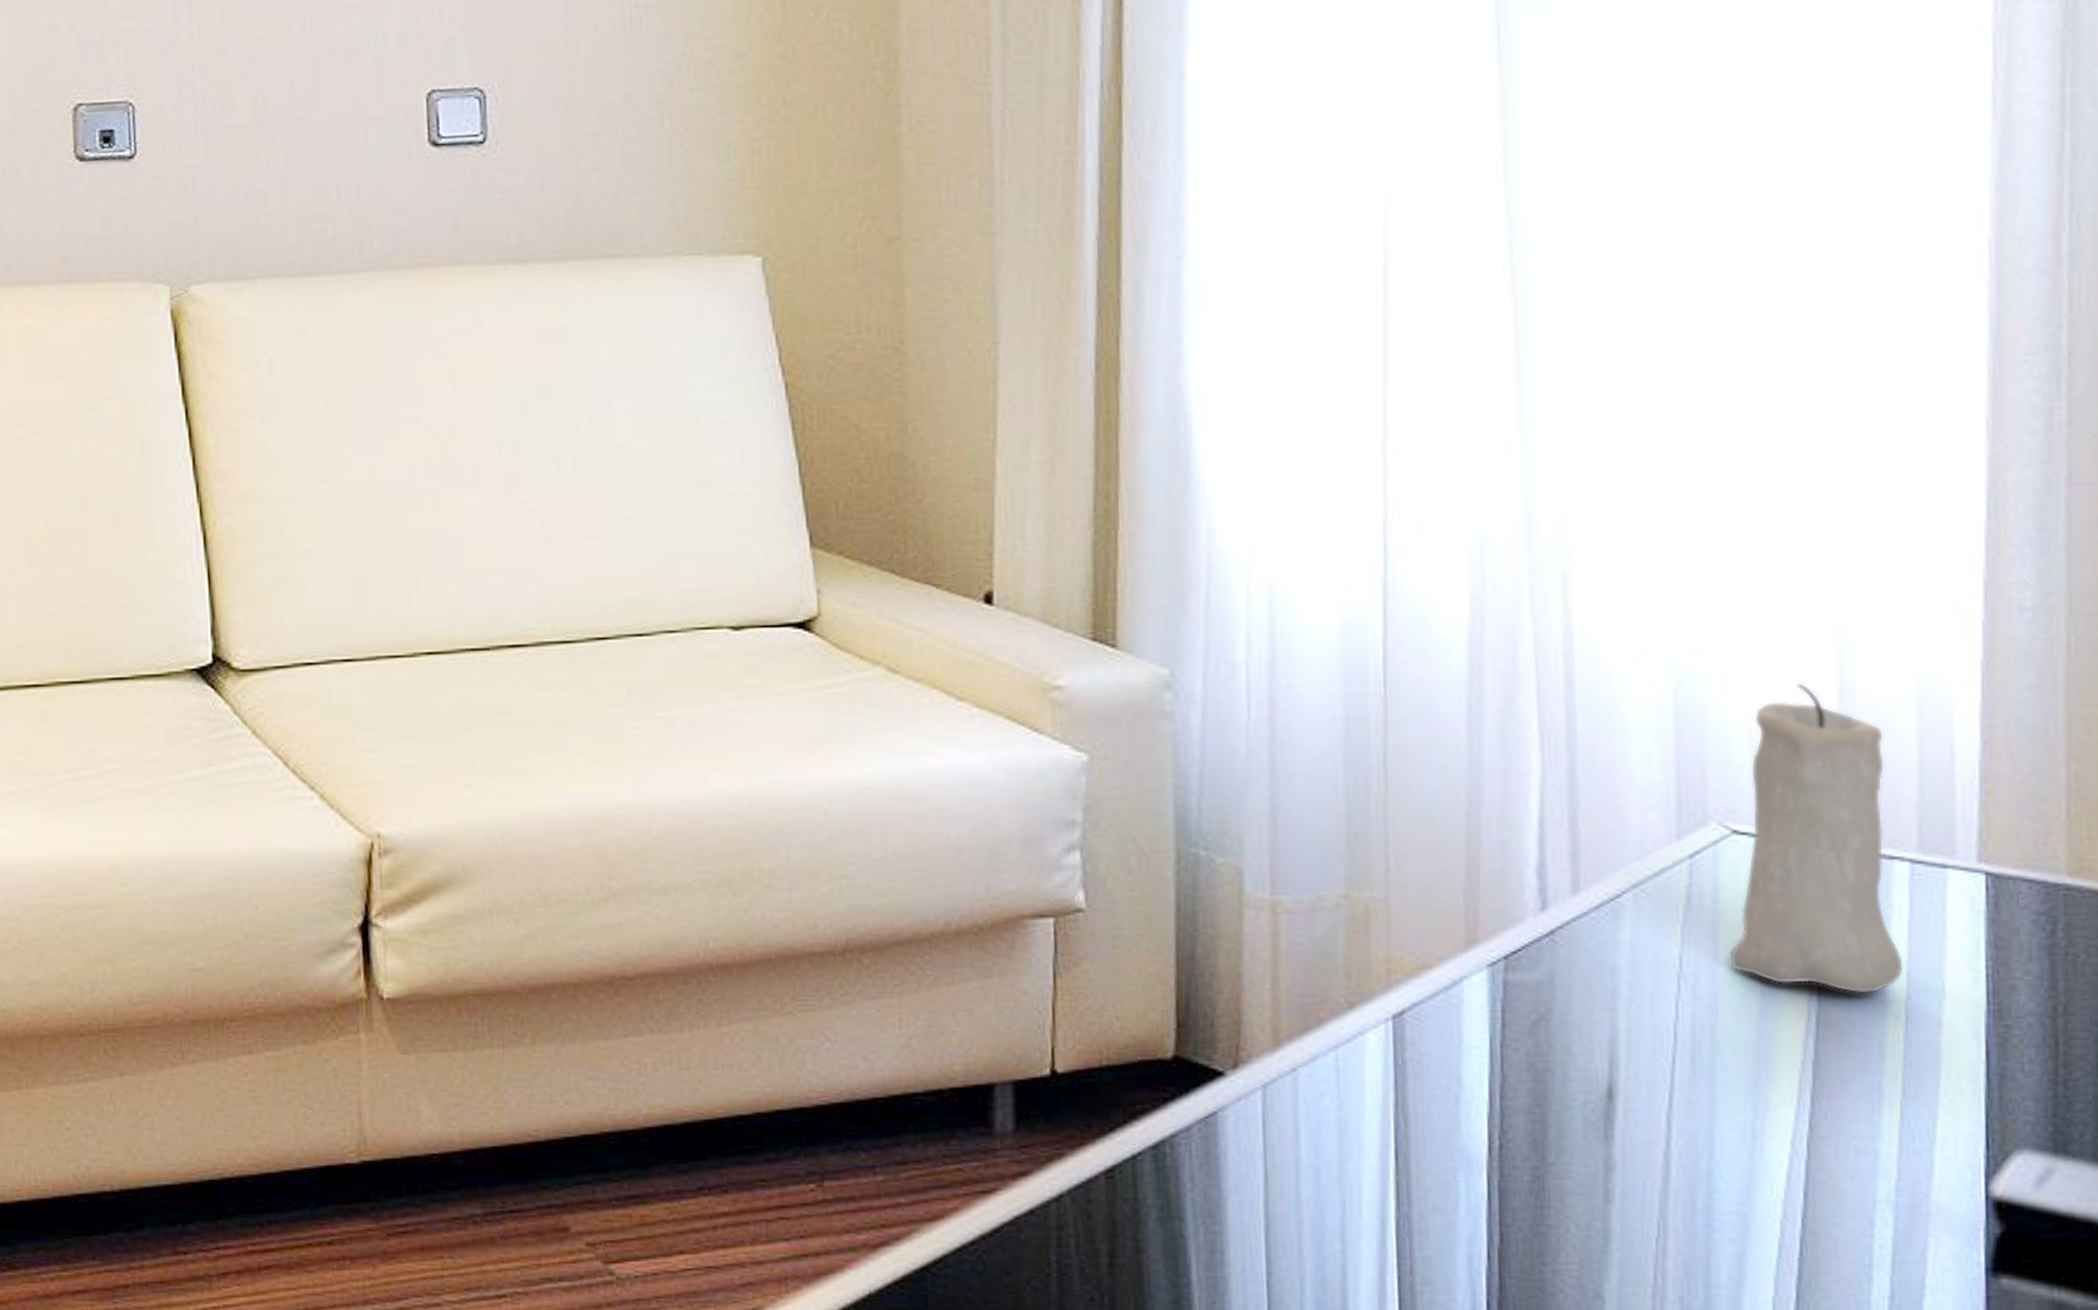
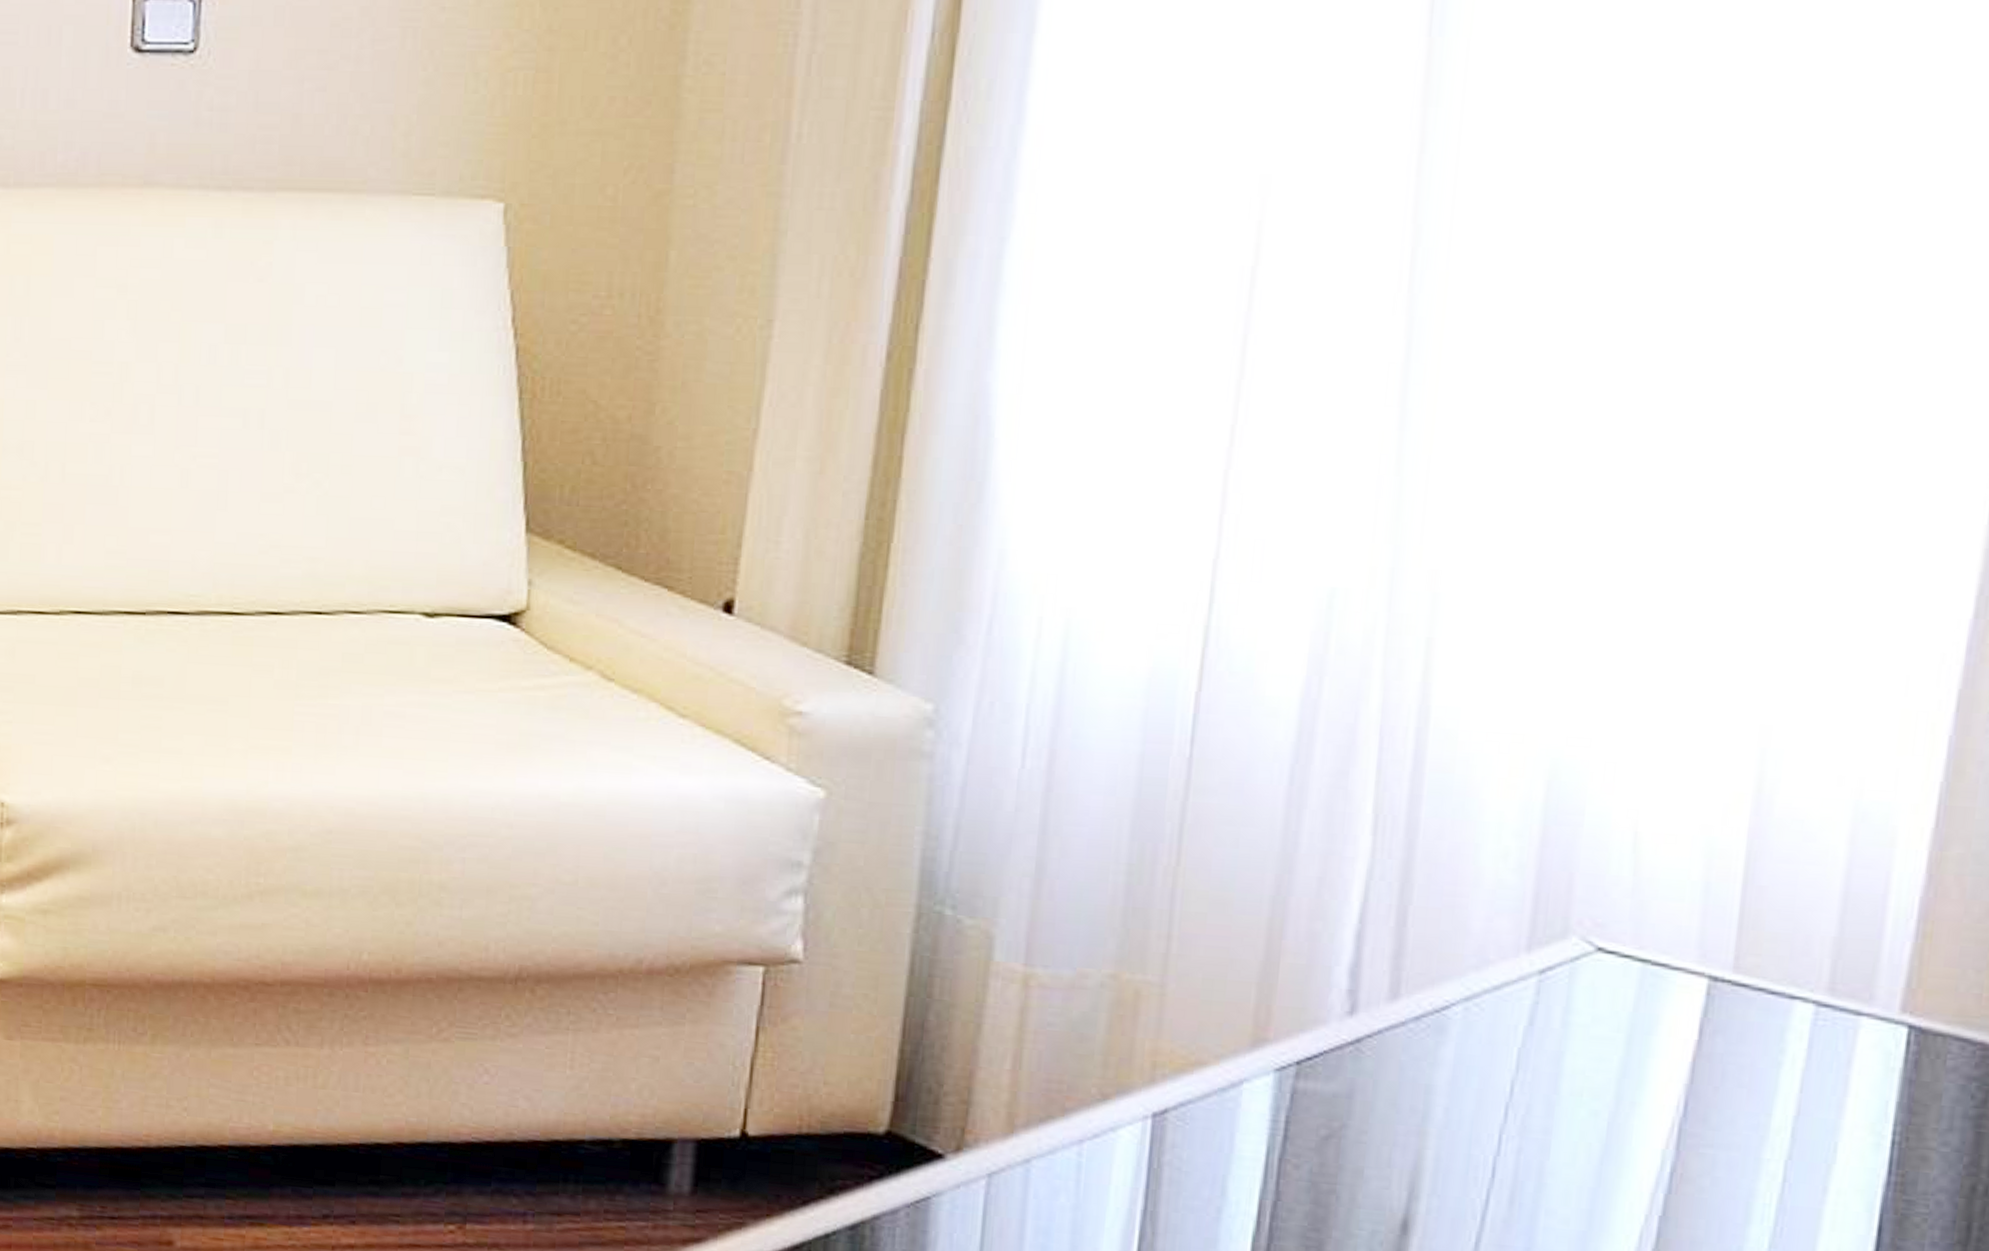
candle: present [1728,683,1905,994] -> none [1571,787,1804,1148]

